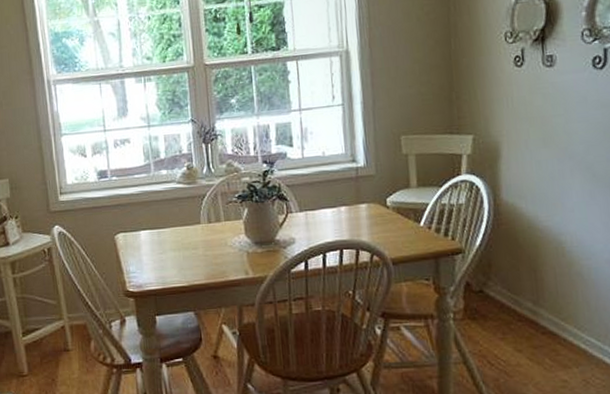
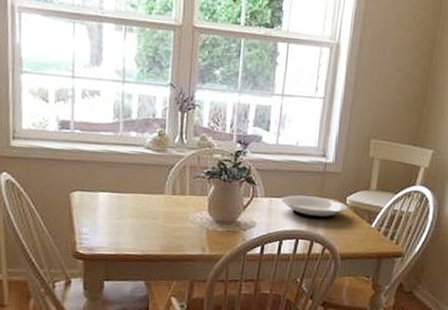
plate: none [317,203,390,226] -> present [281,195,348,219]

